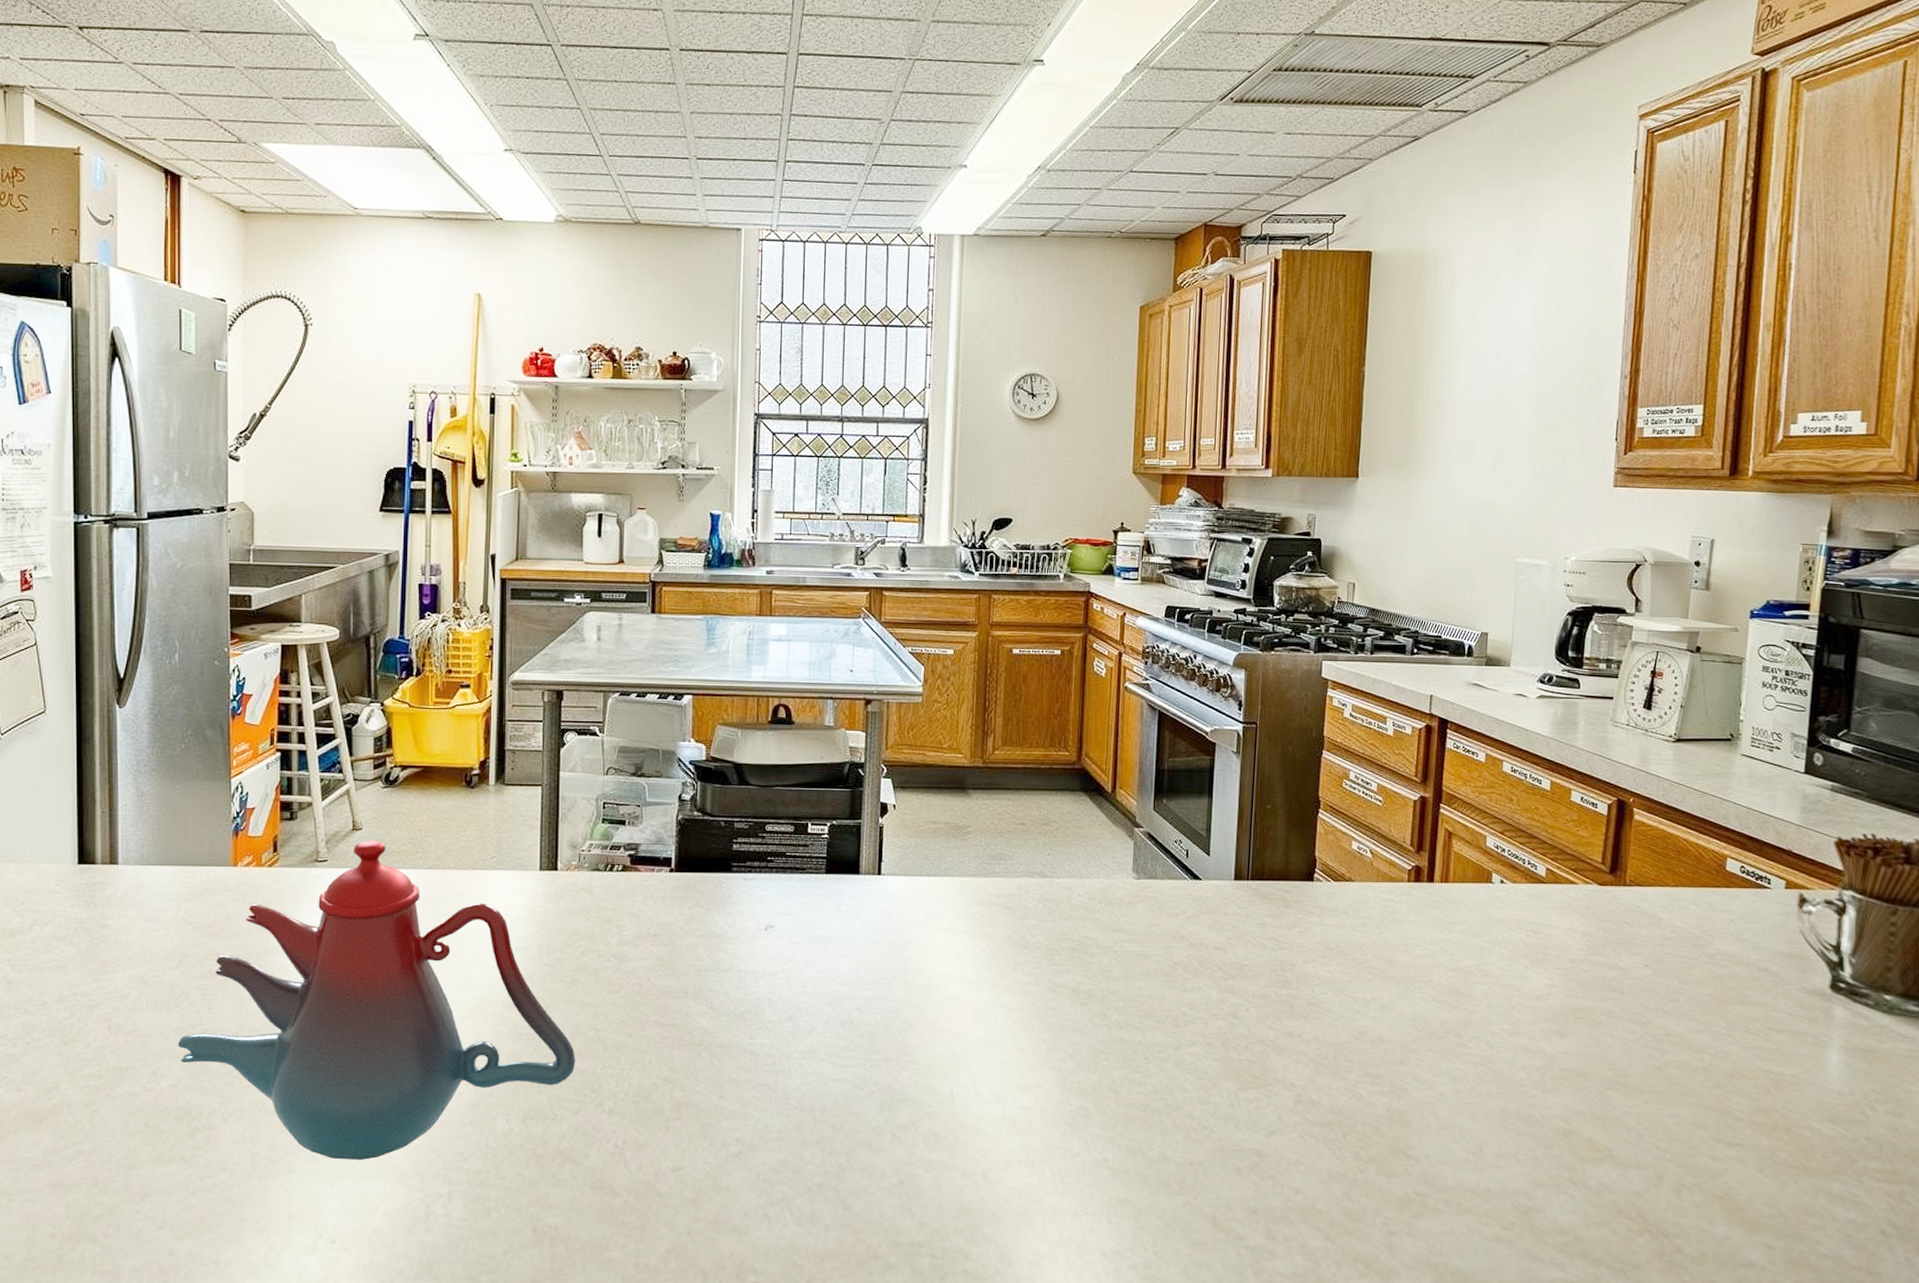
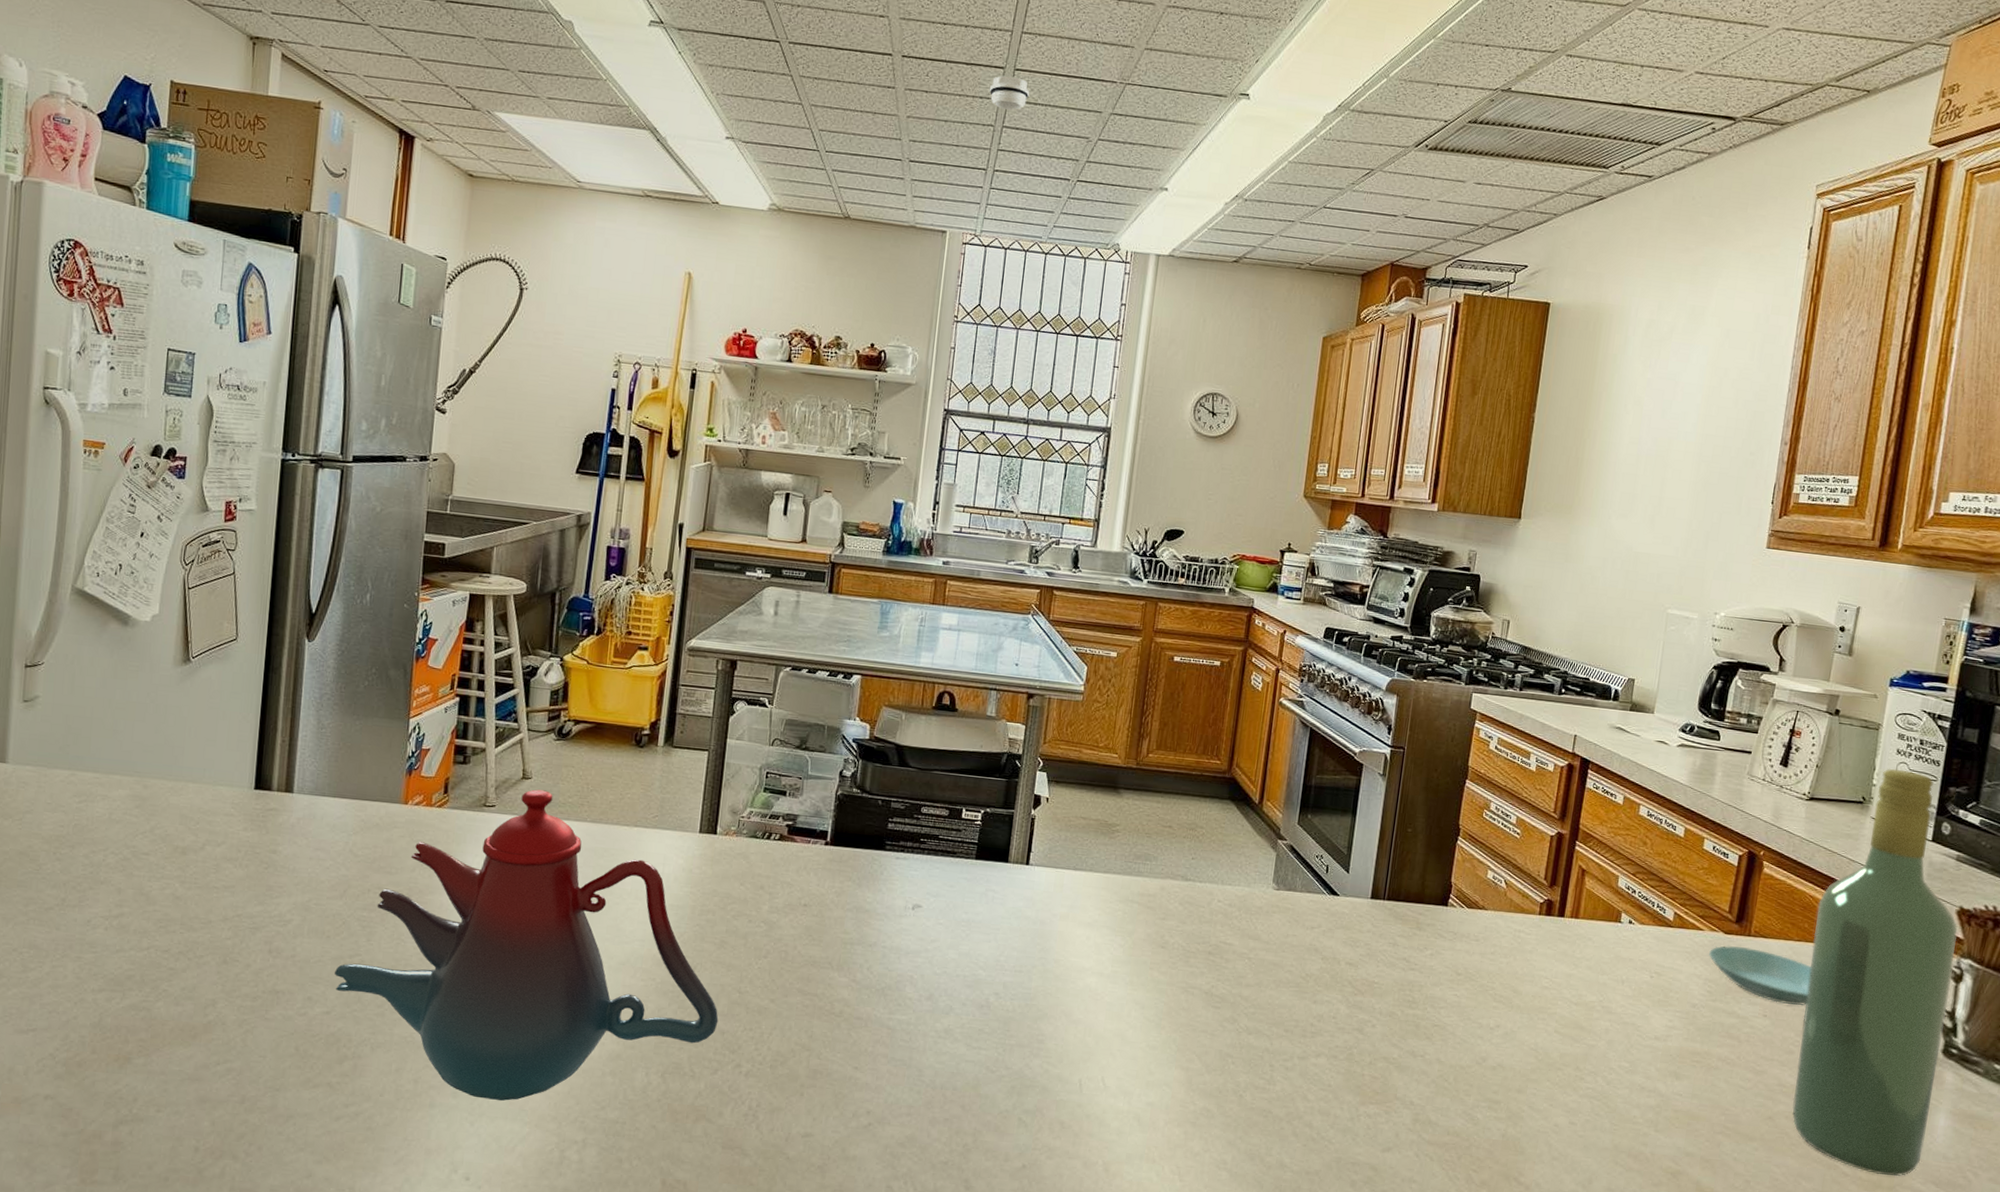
smoke detector: none [773,61,816,97] -> present [989,75,1030,111]
saucer: none [1585,898,1691,952] -> present [1709,946,1812,1006]
wine bottle: none [1681,702,1837,1117] -> present [1792,768,1958,1176]

